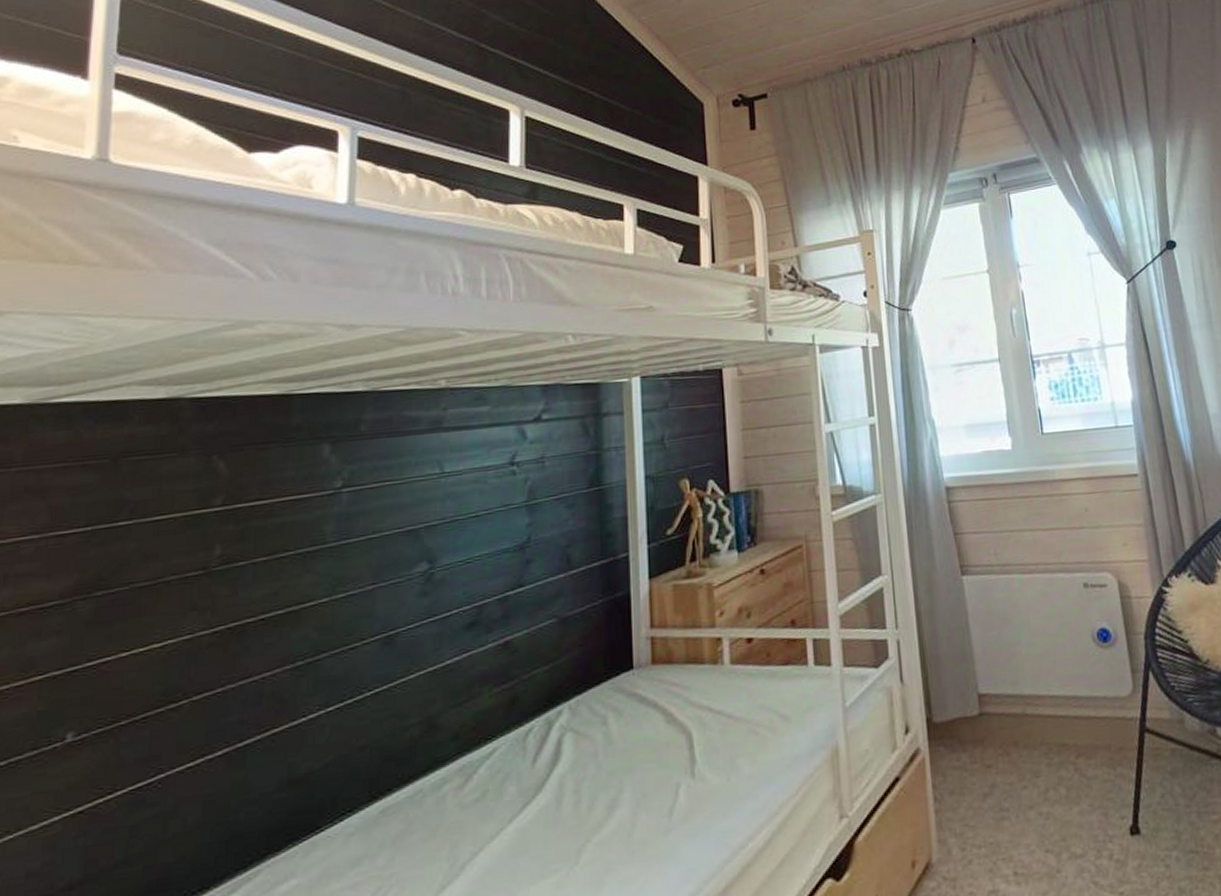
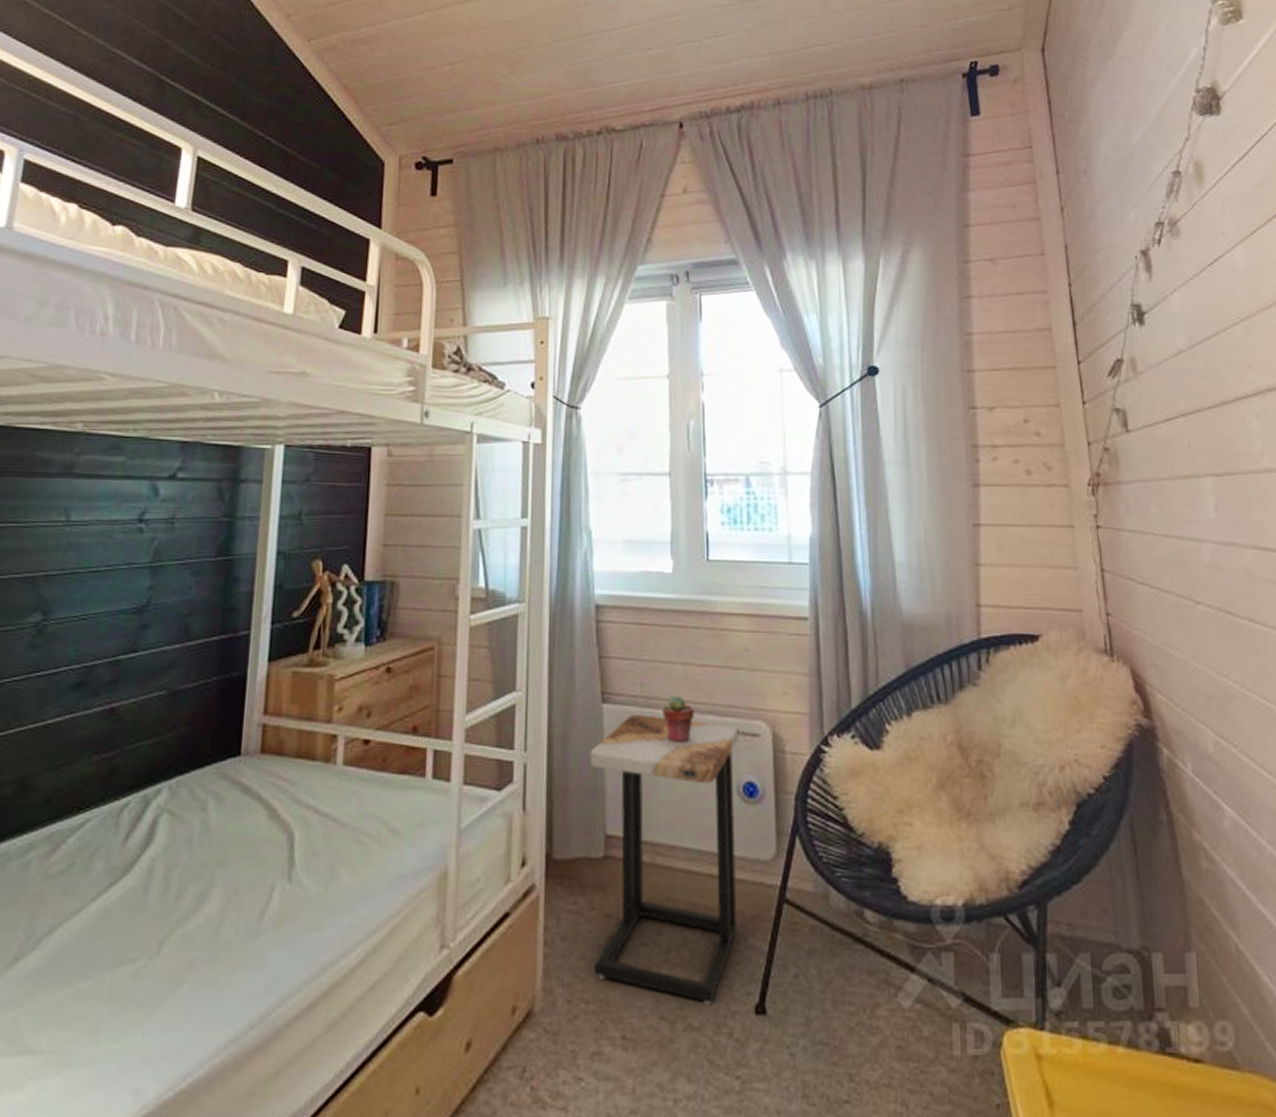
side table: none [956,579,1106,834] -> present [590,715,739,1005]
potted succulent: none [1017,558,1047,603] -> present [662,694,695,744]

